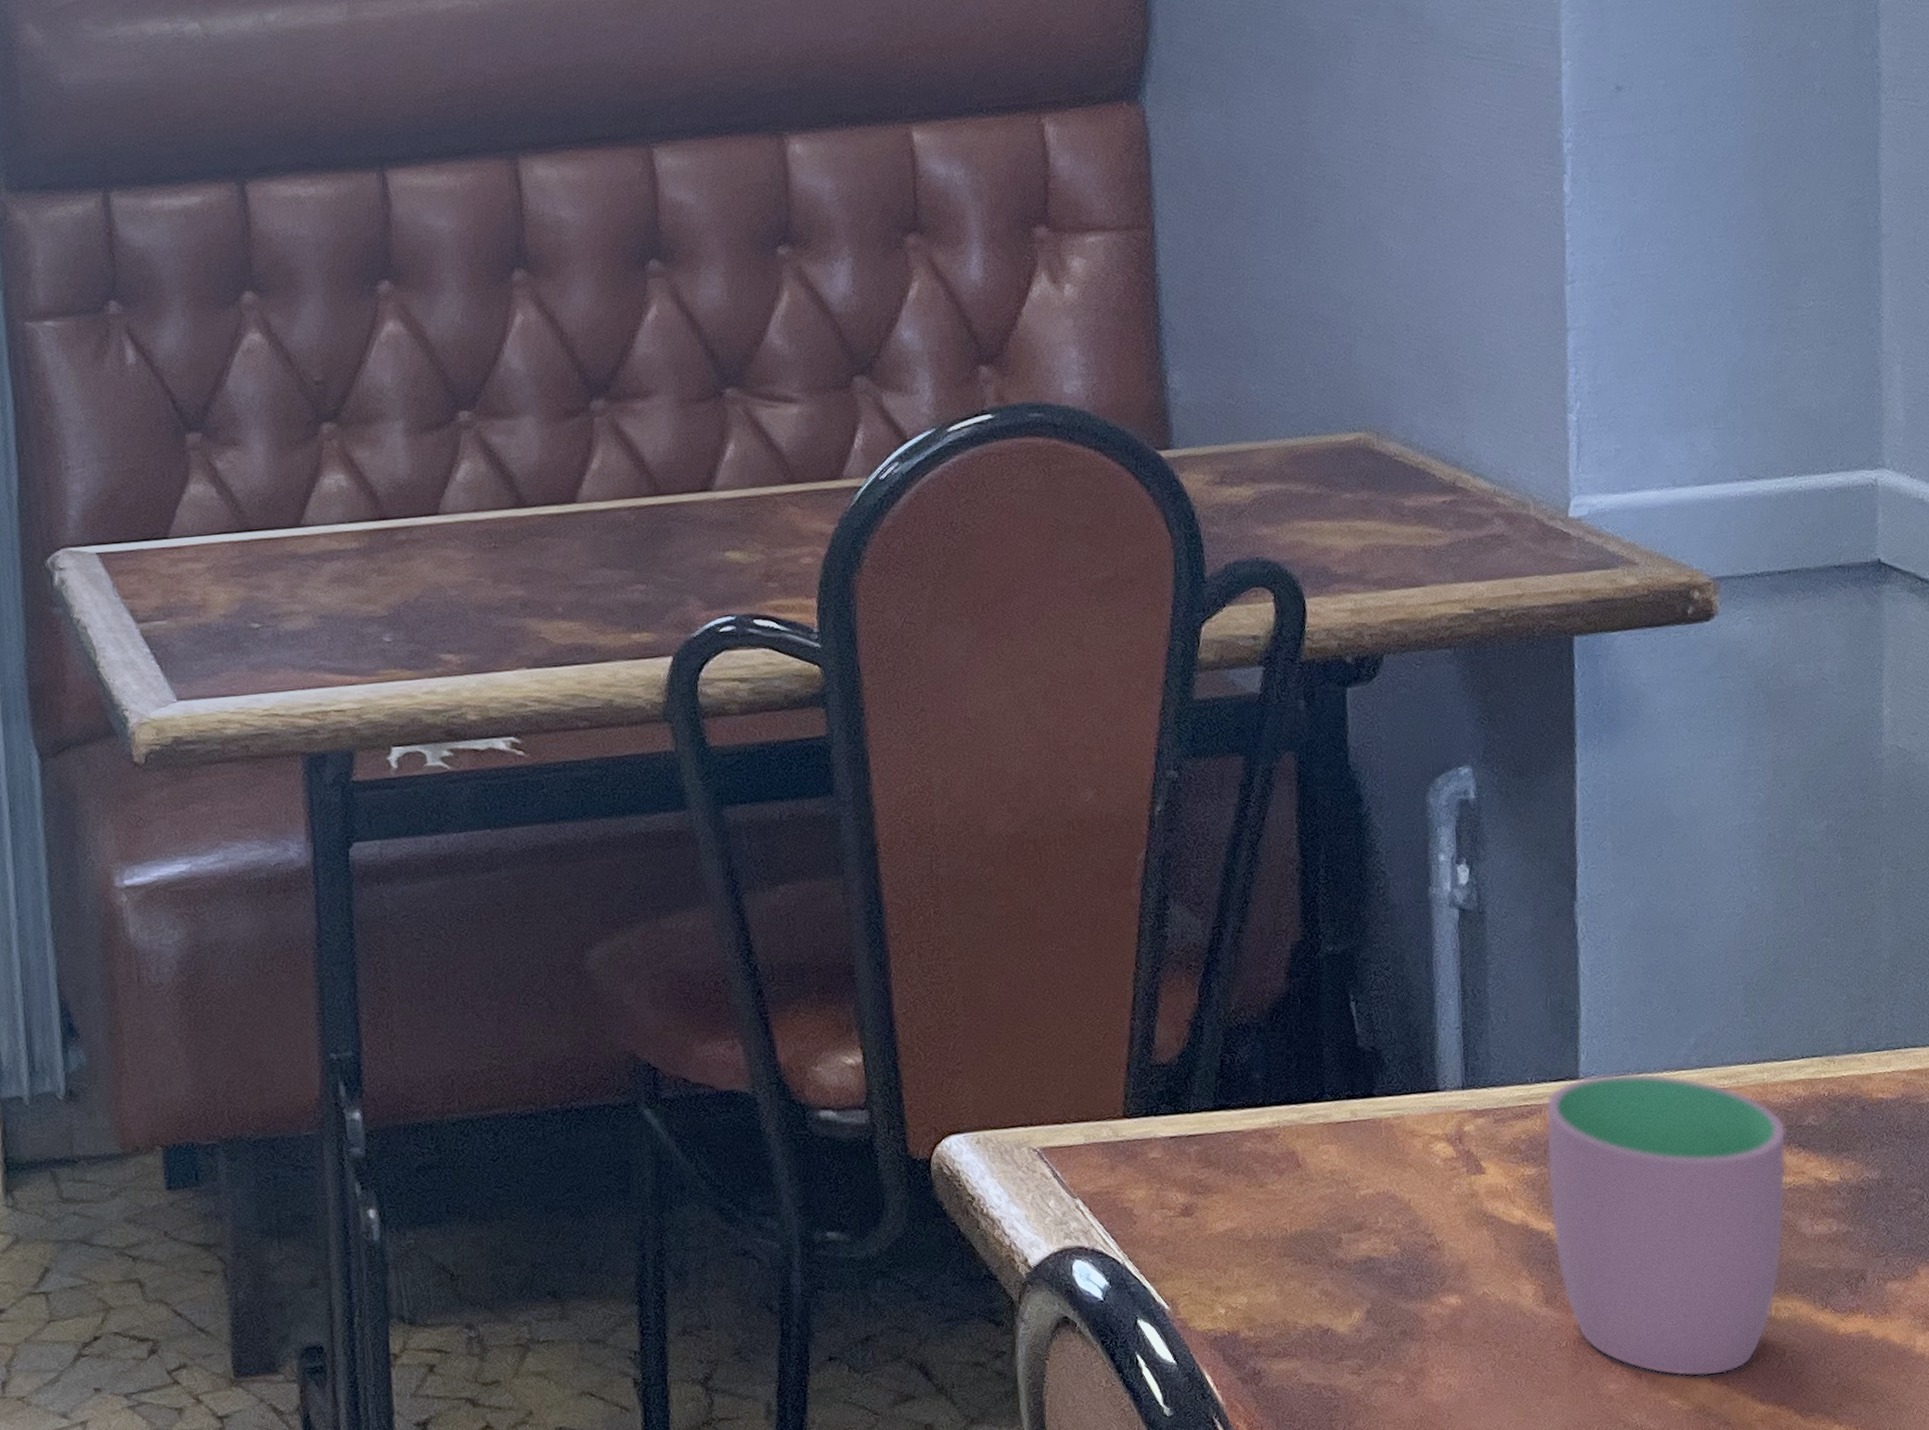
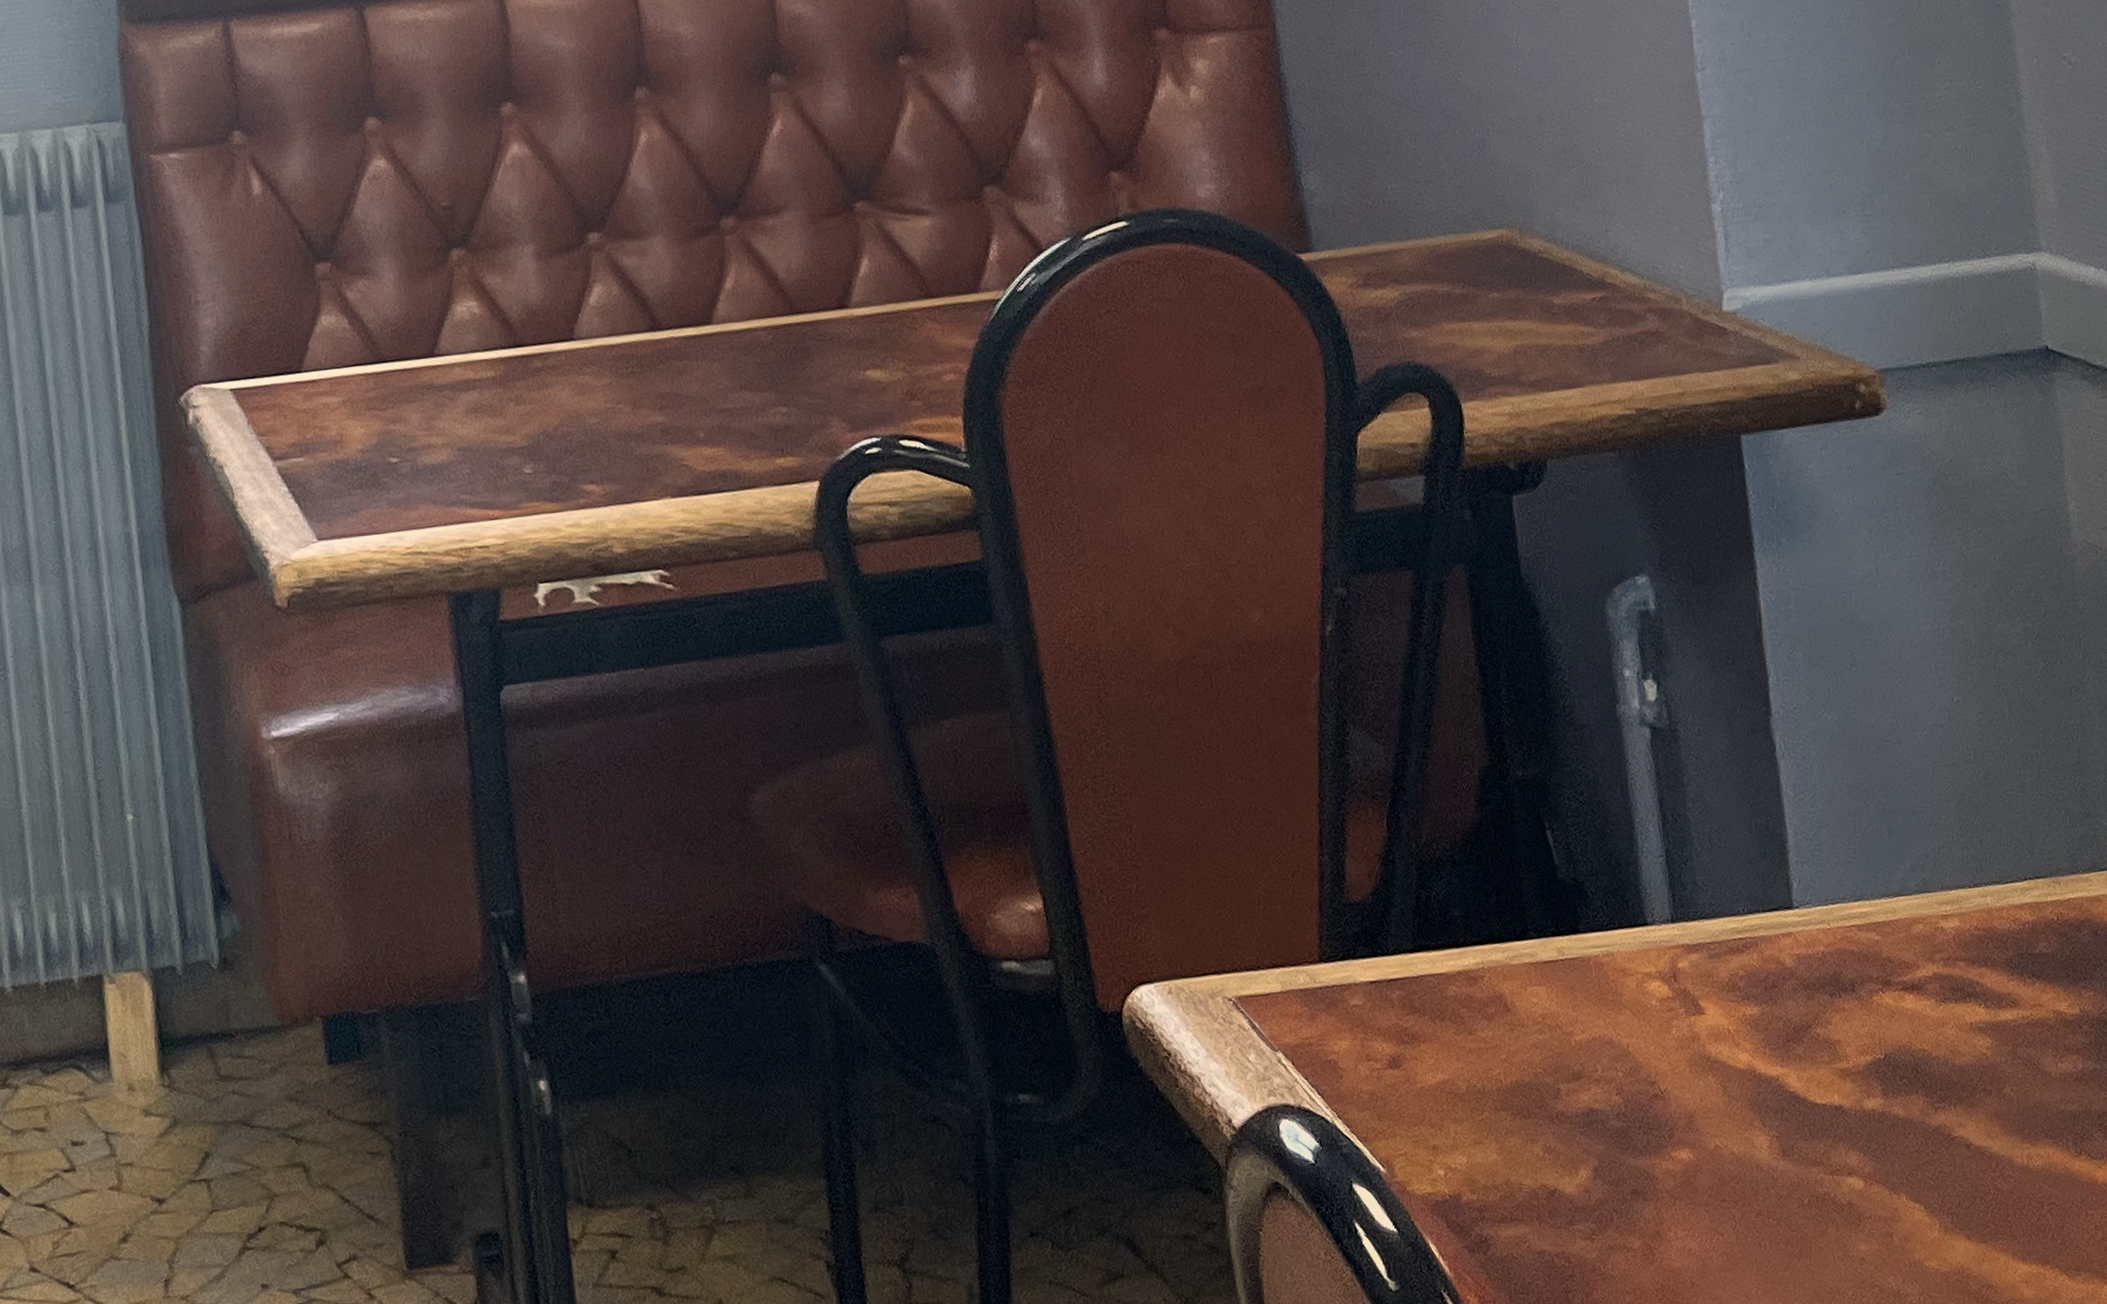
cup: present [1546,1072,1786,1377] -> none [1761,899,2028,1235]

